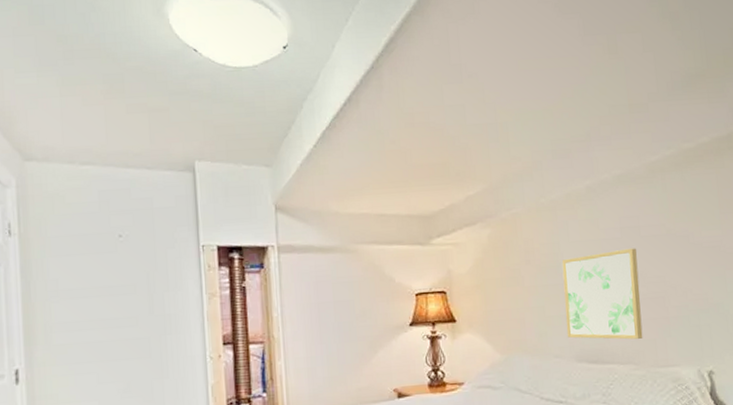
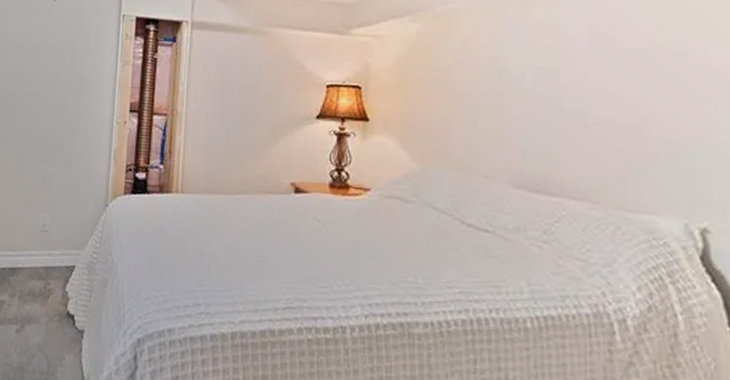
wall art: present [561,248,643,340] -> none [503,61,609,174]

